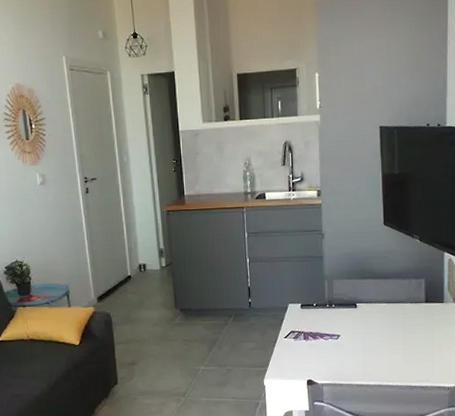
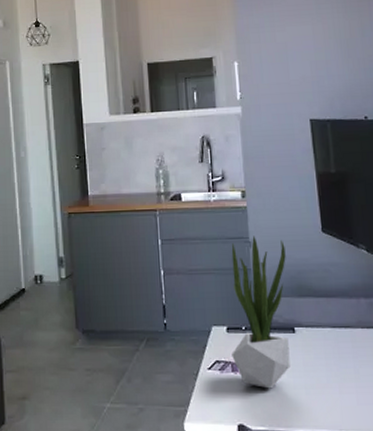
potted plant: none [304,229,352,352] -> present [231,236,290,389]

